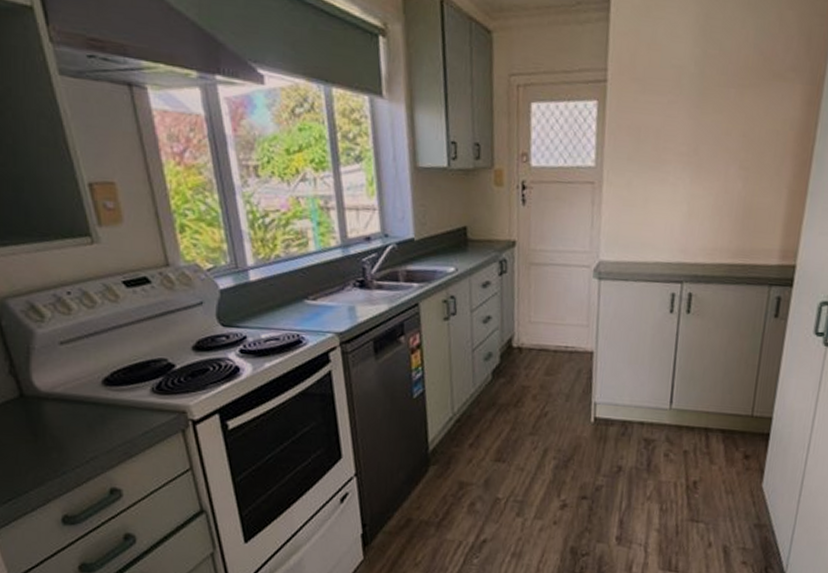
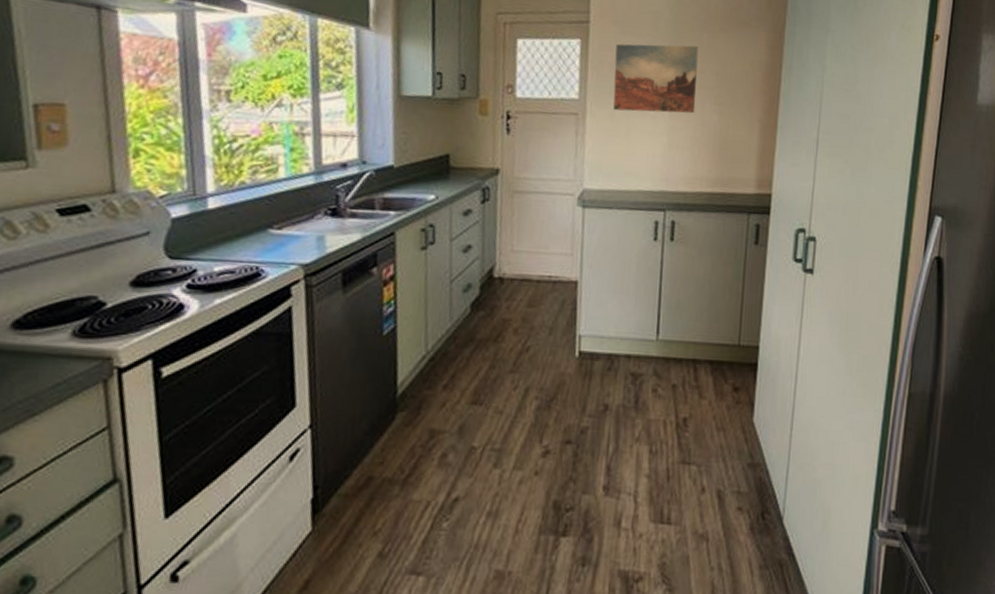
wall art: none [631,103,725,180] -> present [613,43,699,114]

